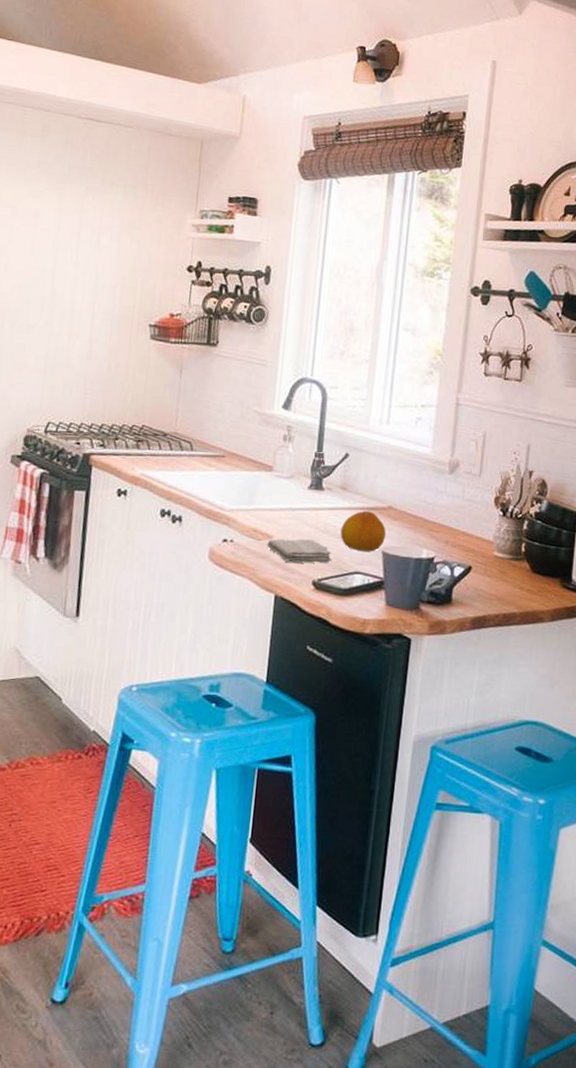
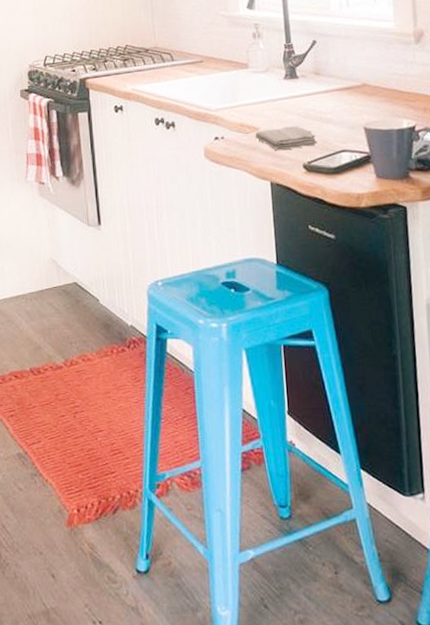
fruit: present [340,510,386,552] -> none [321,91,365,130]

